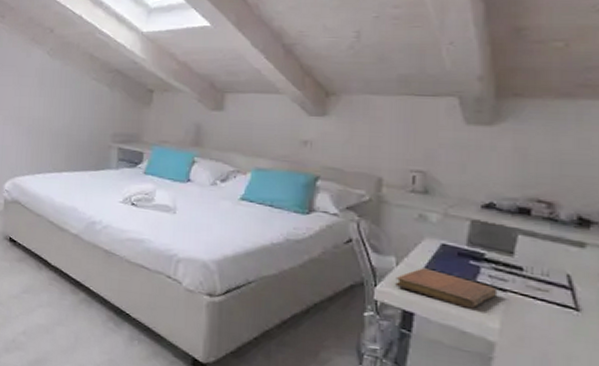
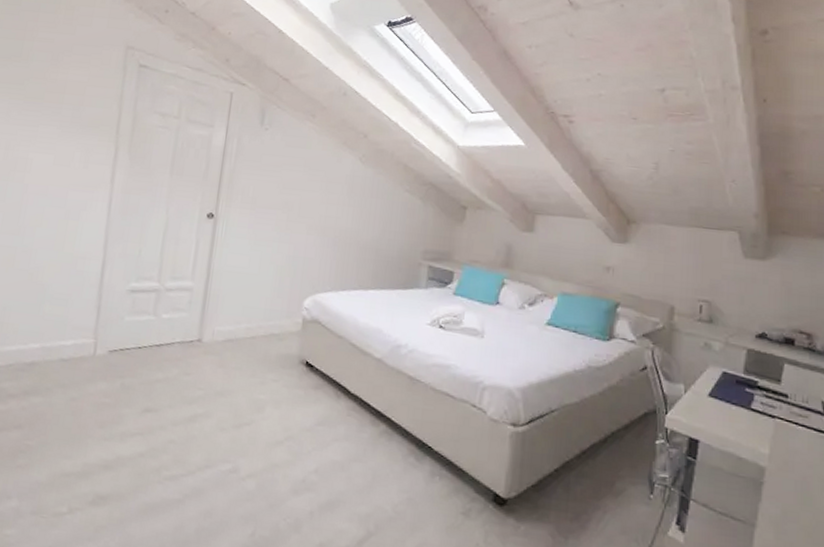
notebook: present [395,268,498,309] -> none [683,395,768,435]

